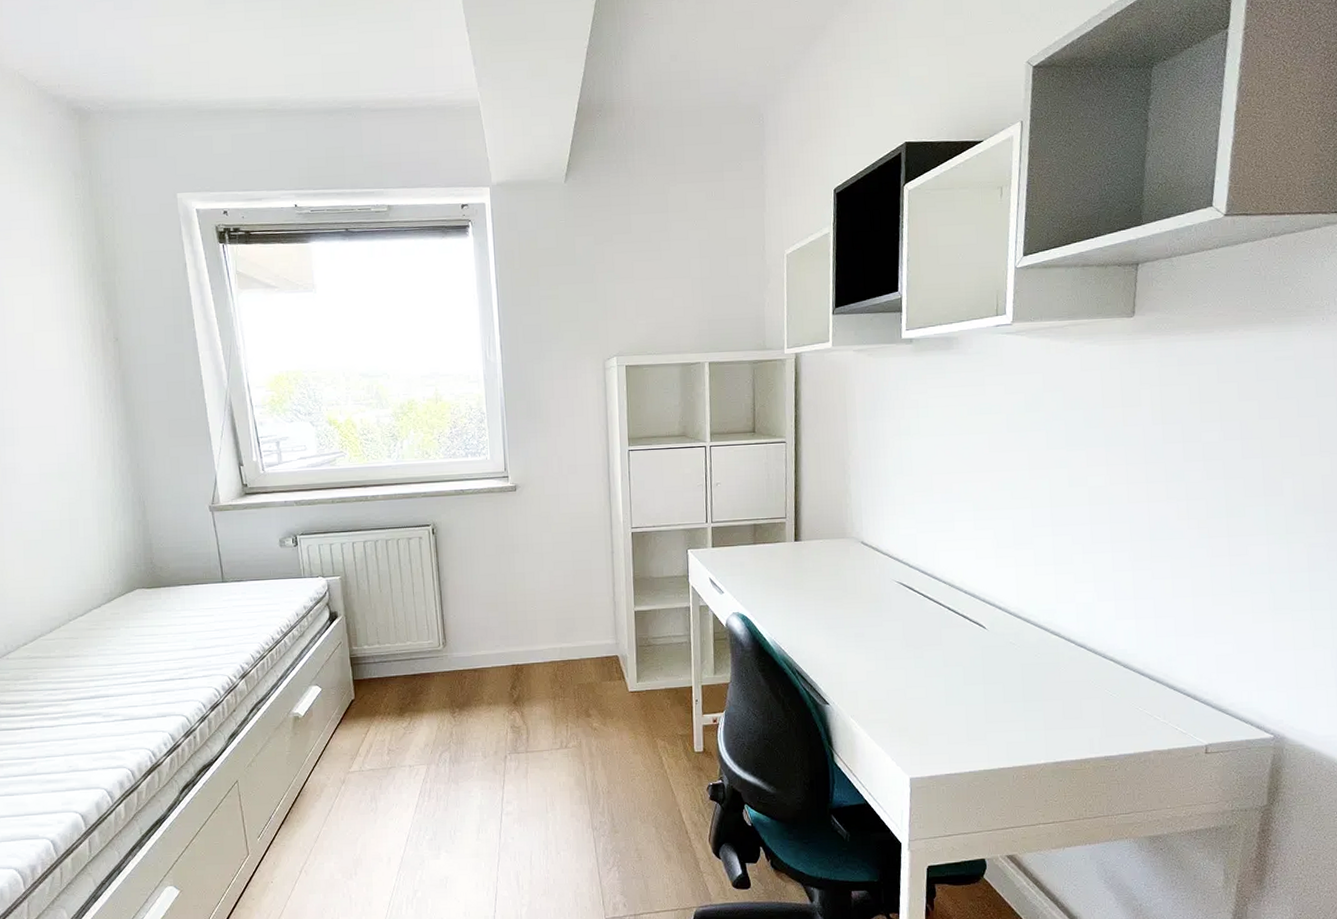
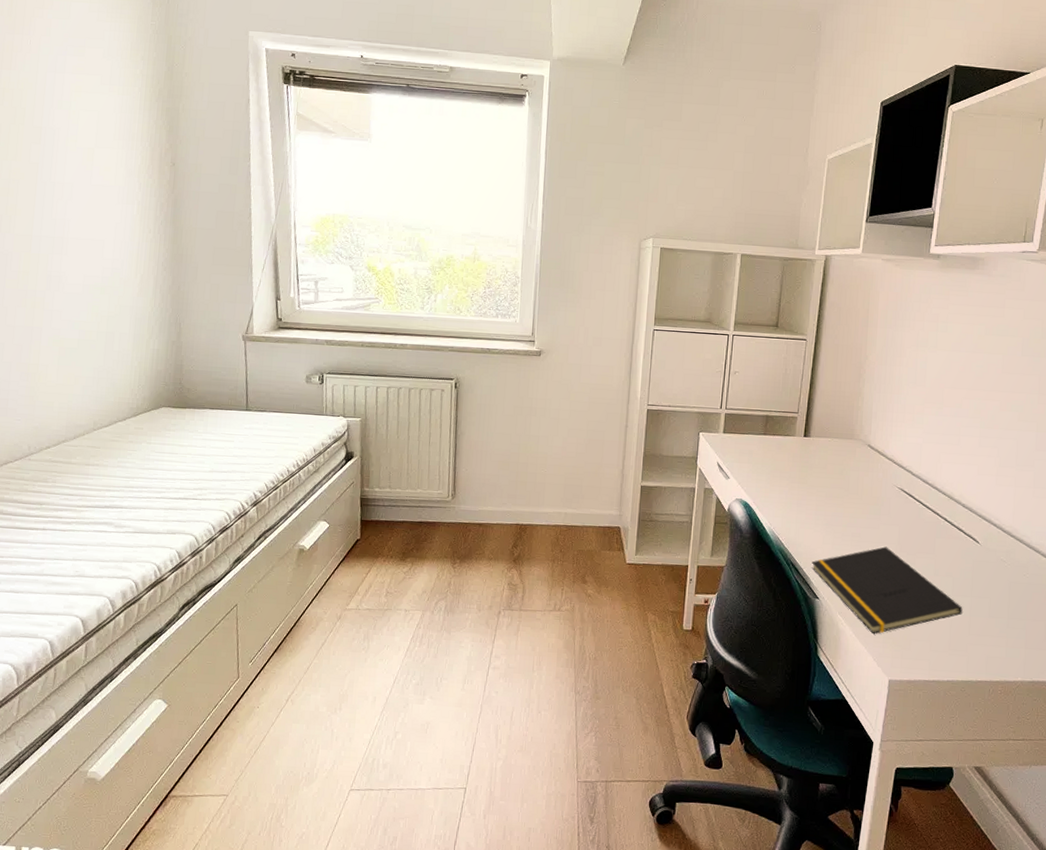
notepad: none [818,643,977,734] -> present [811,546,963,635]

